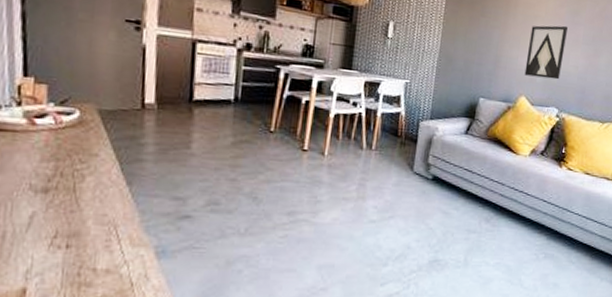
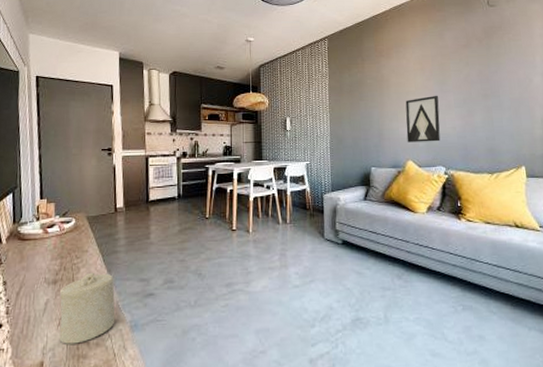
candle: none [51,182,136,269] -> present [59,272,116,344]

